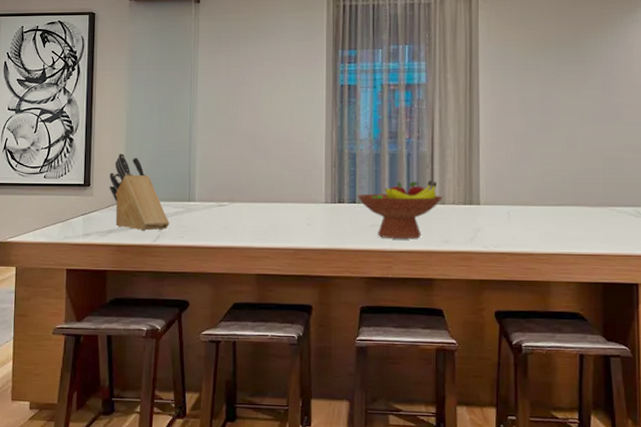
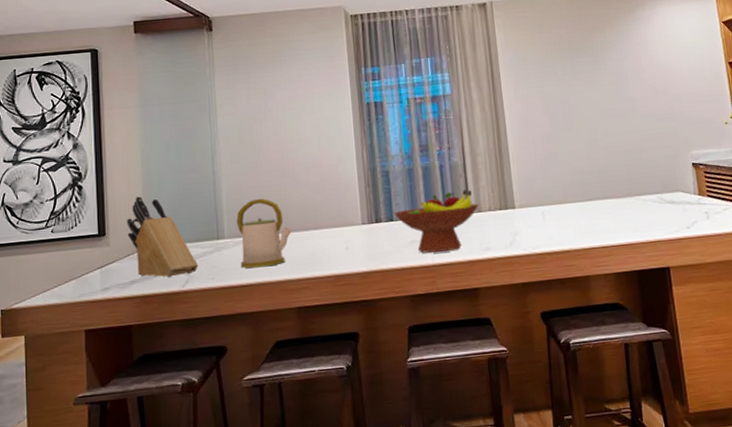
kettle: none [207,167,258,232] -> present [236,198,292,268]

